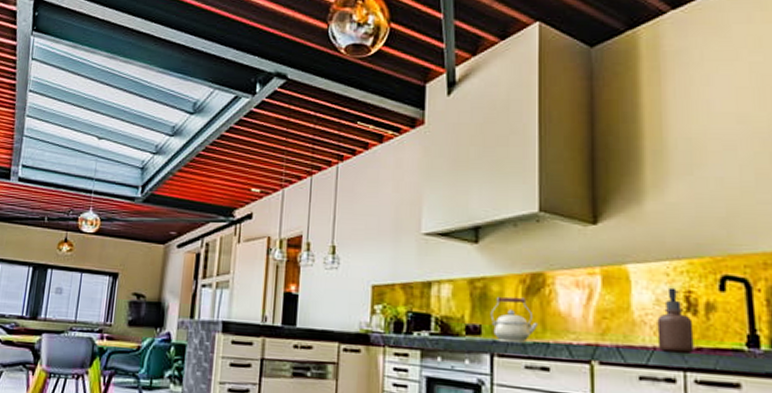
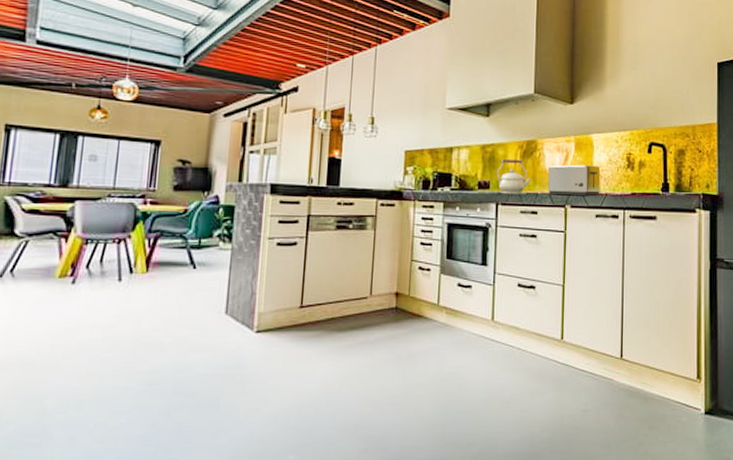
toaster: none [562,305,644,351] -> present [548,164,601,197]
soap dispenser: present [657,287,694,355] -> none [608,151,631,198]

